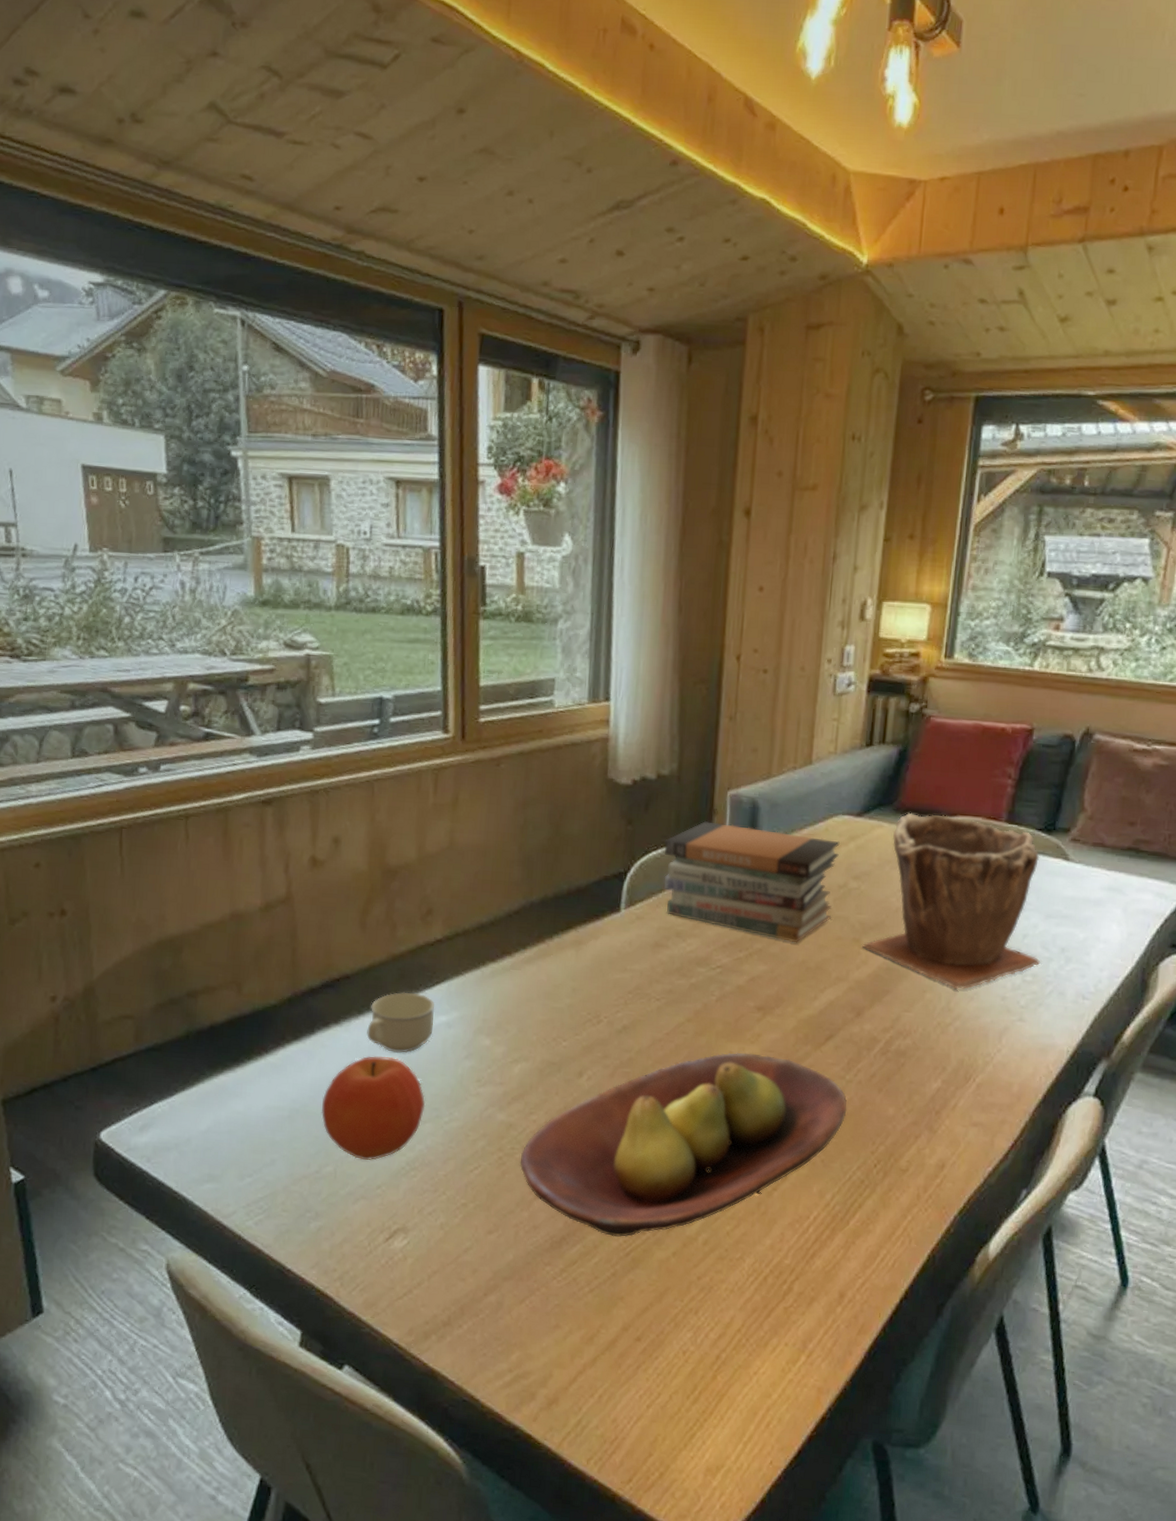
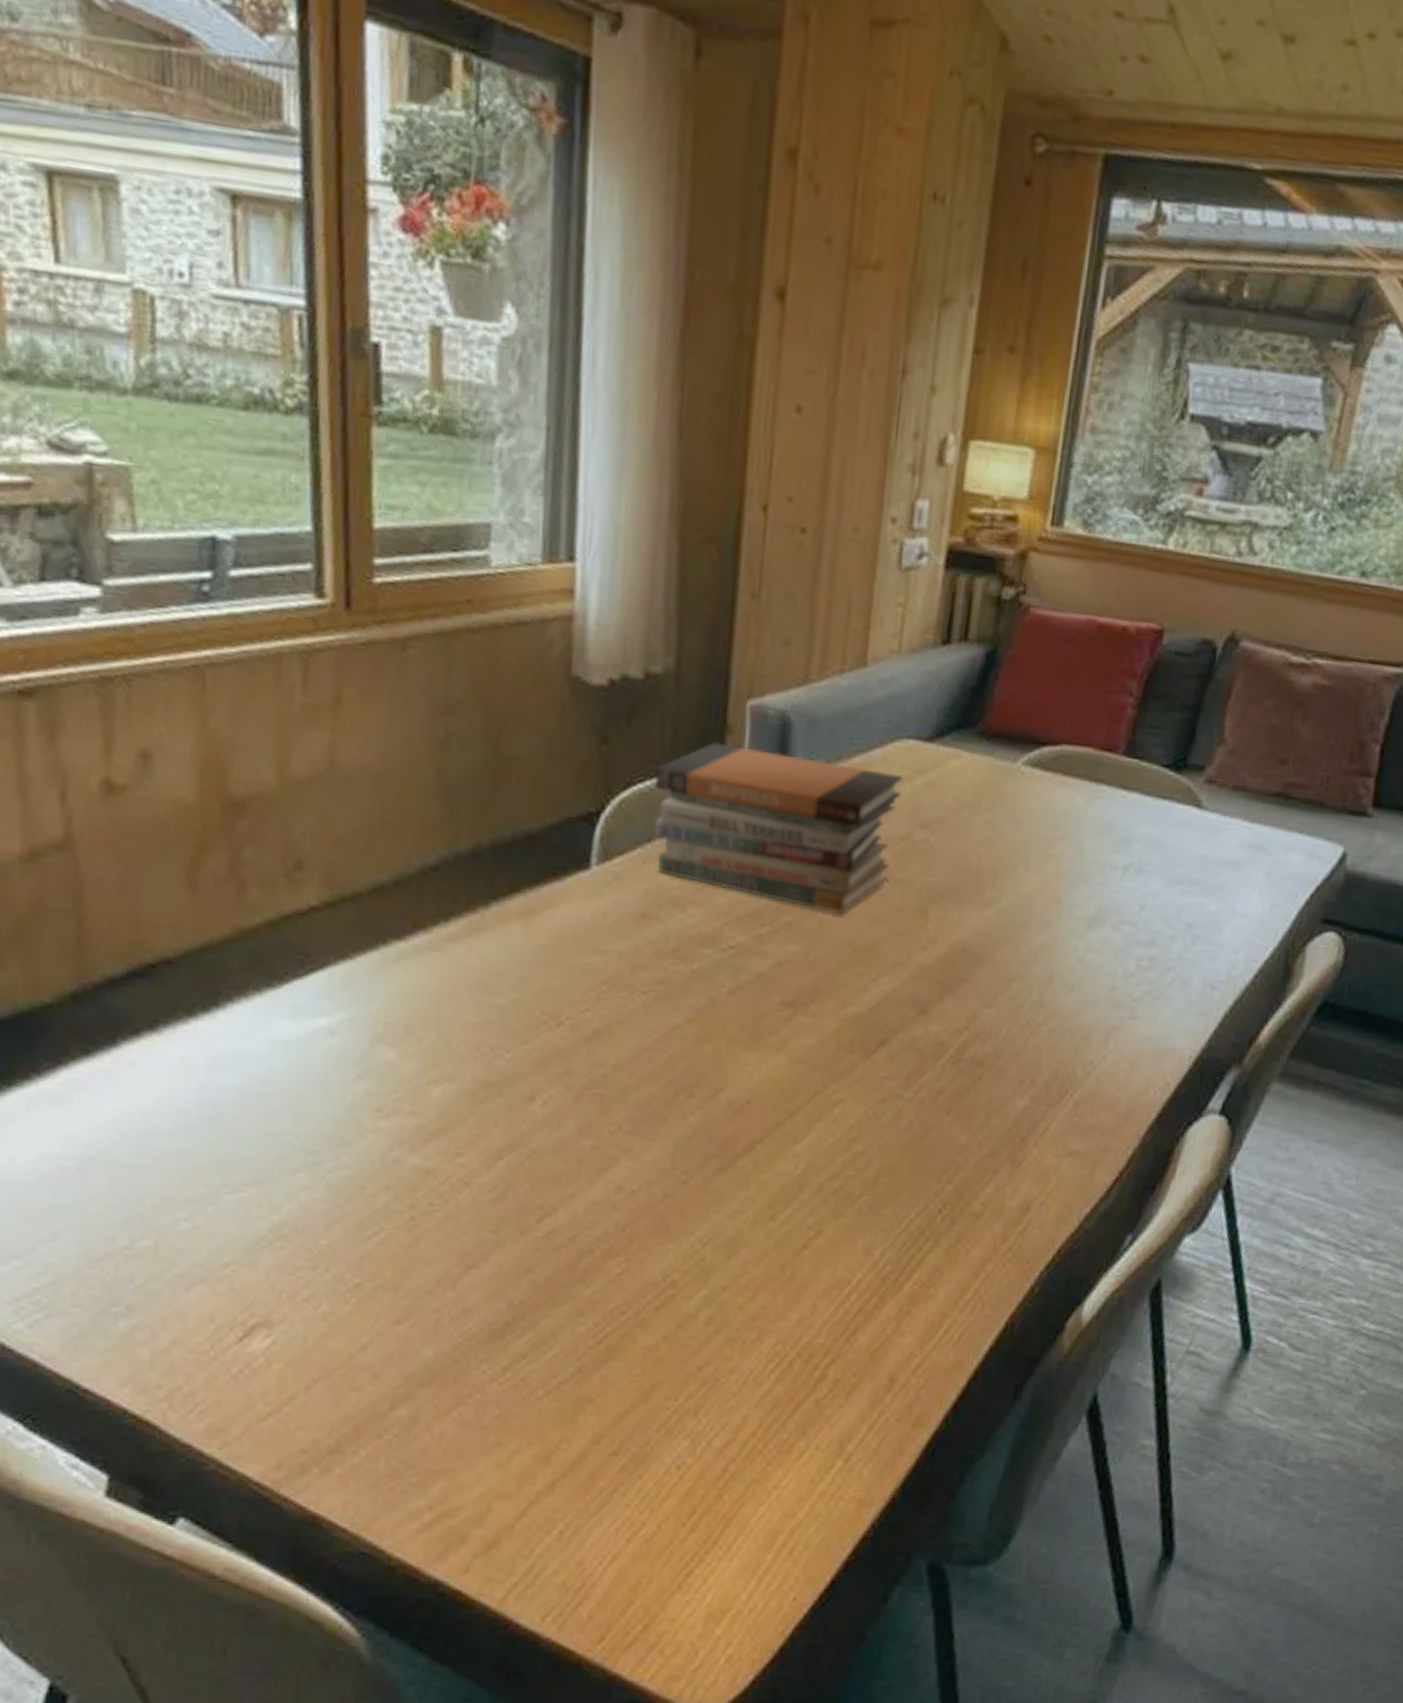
fruit: present [321,1056,426,1161] -> none [130,1077,297,1229]
cup: present [367,992,435,1053] -> none [202,983,310,1073]
fruit bowl: present [519,1052,847,1237] -> none [441,1064,904,1319]
plant pot: present [862,812,1041,990] -> none [929,738,1166,978]

